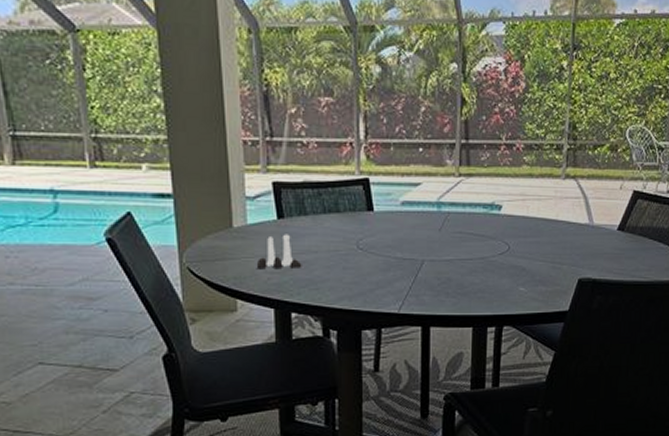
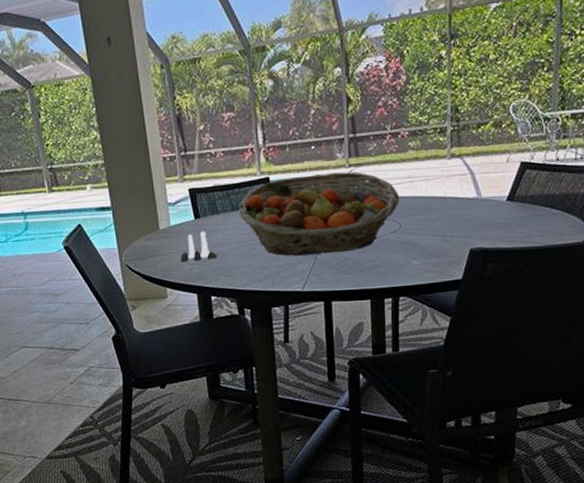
fruit basket: none [330,180,511,272] -> present [238,172,400,256]

